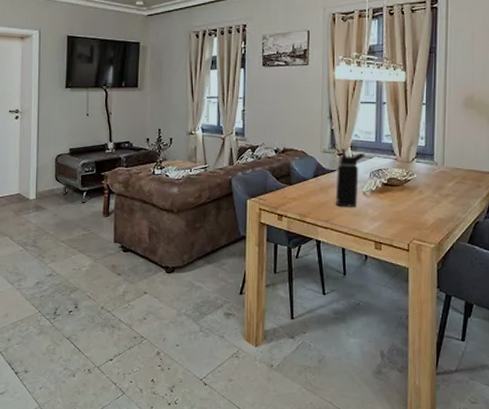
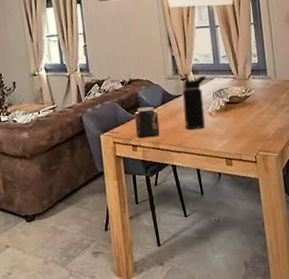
jar: none [283,177,309,209] -> present [134,106,160,138]

